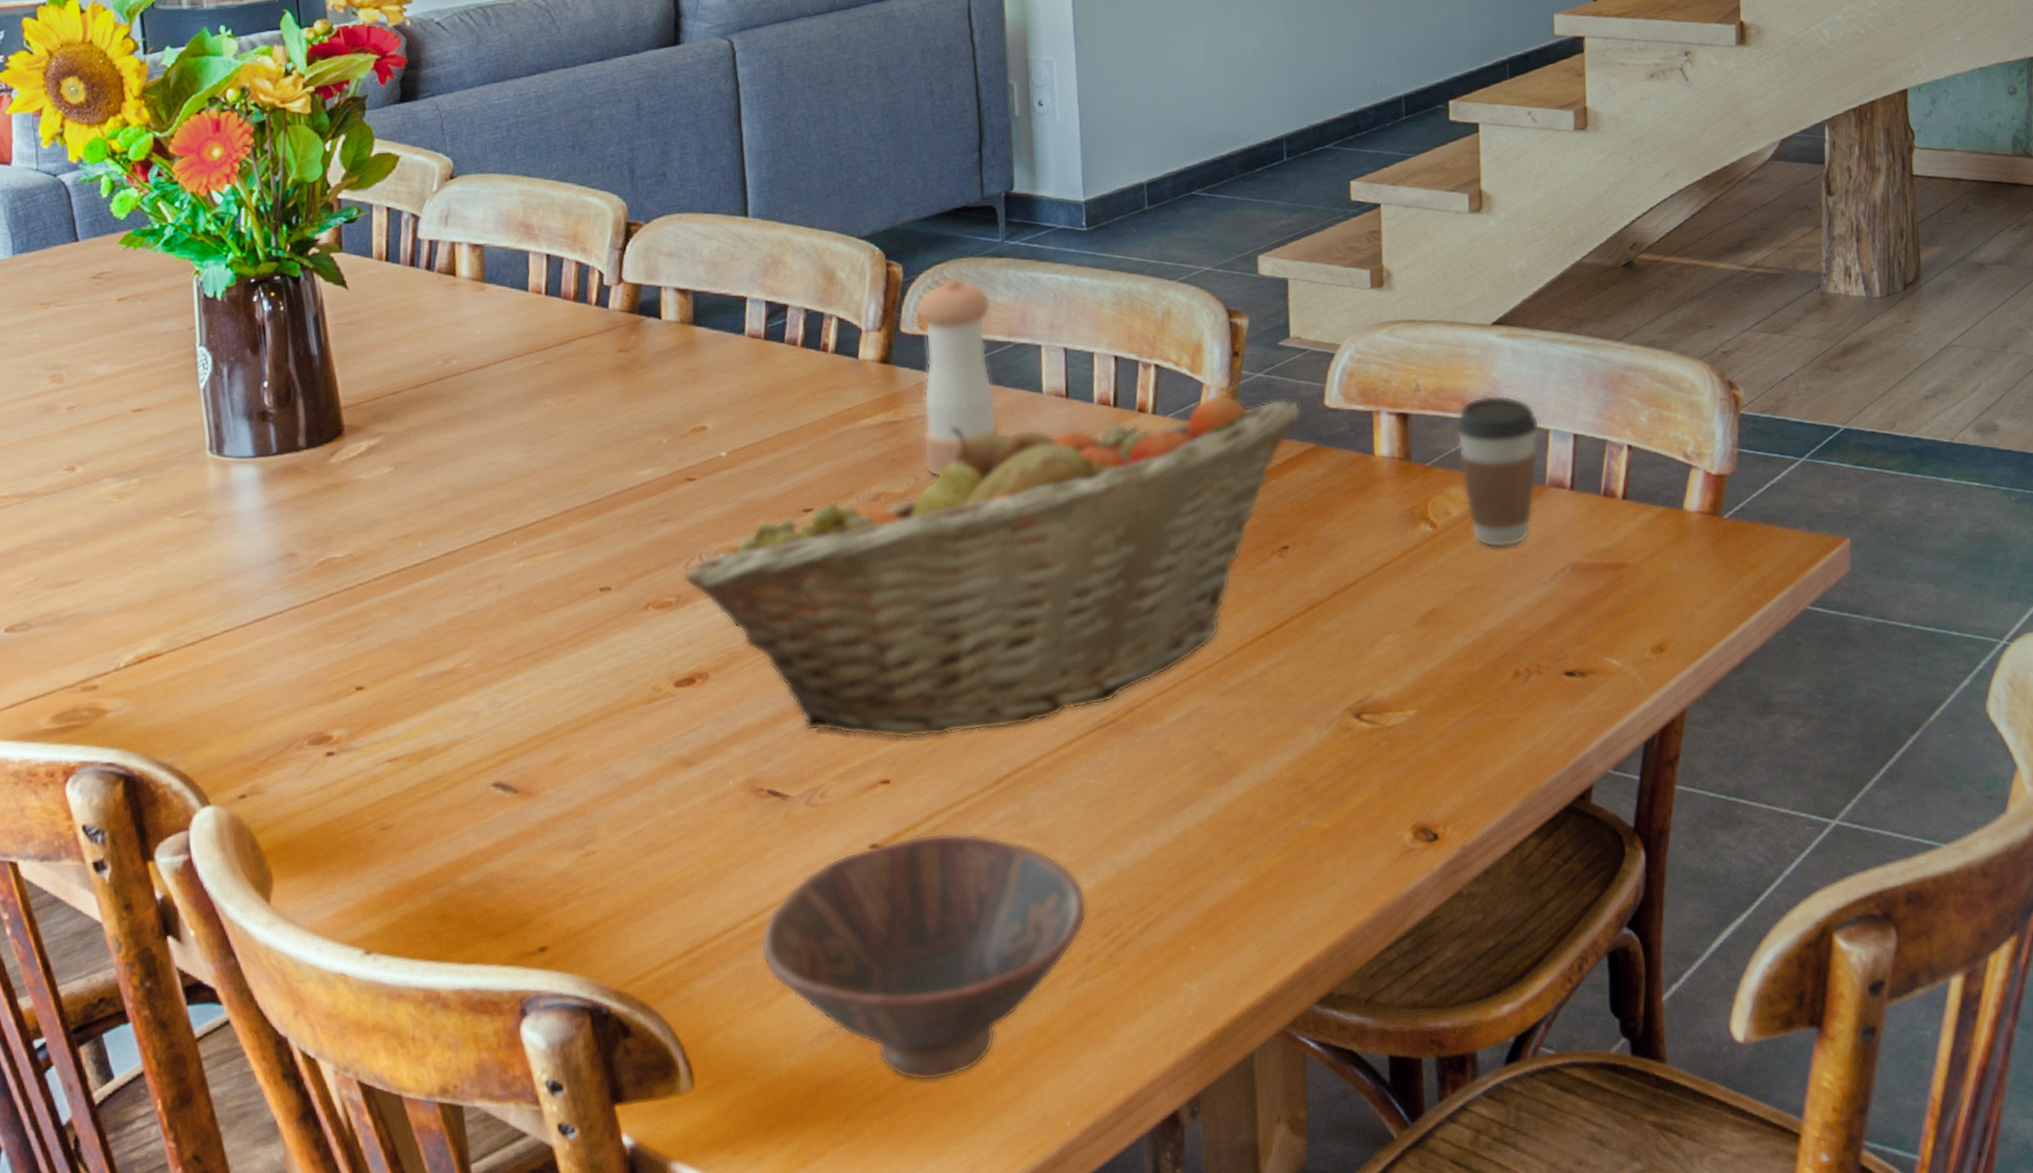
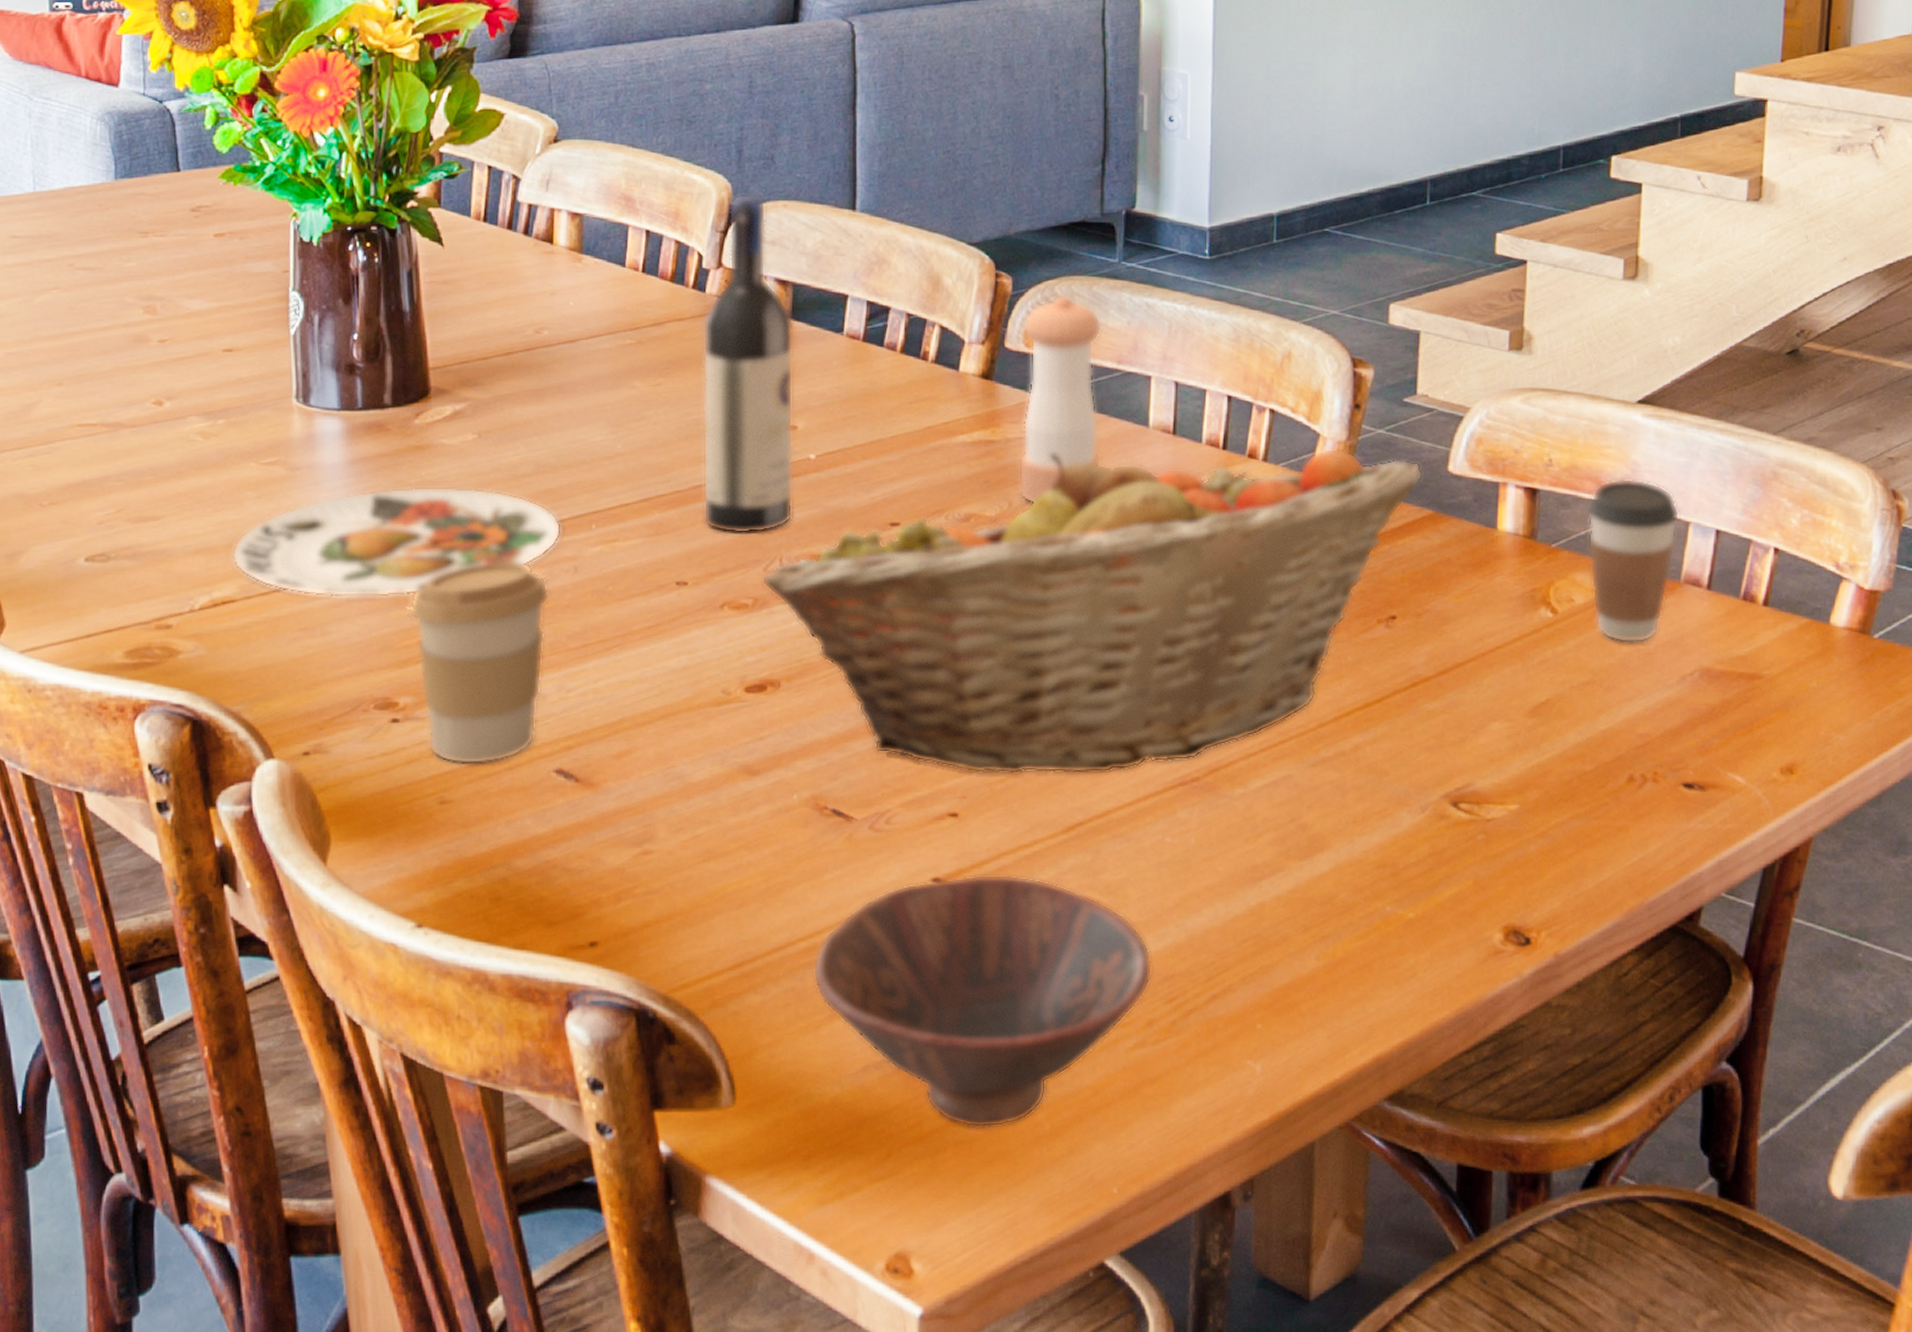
plate: none [154,518,484,641] -> present [232,486,562,597]
coffee cup: none [337,586,476,789] -> present [410,562,550,765]
wine bottle: none [607,210,709,536] -> present [702,194,794,535]

